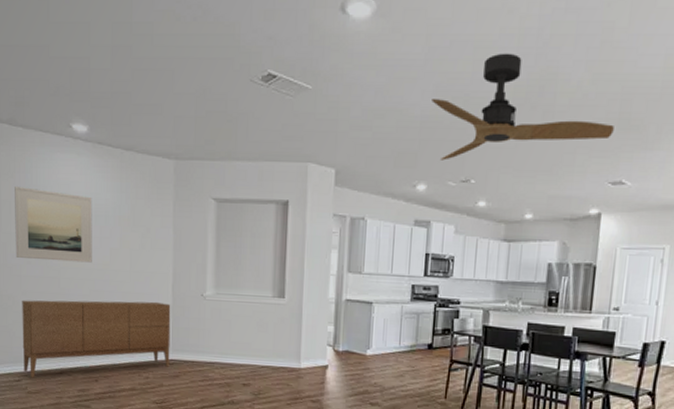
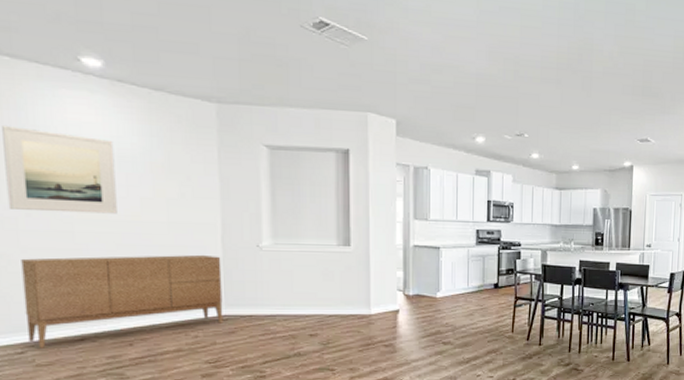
ceiling fan: present [432,53,614,161] -> none [485,22,639,116]

